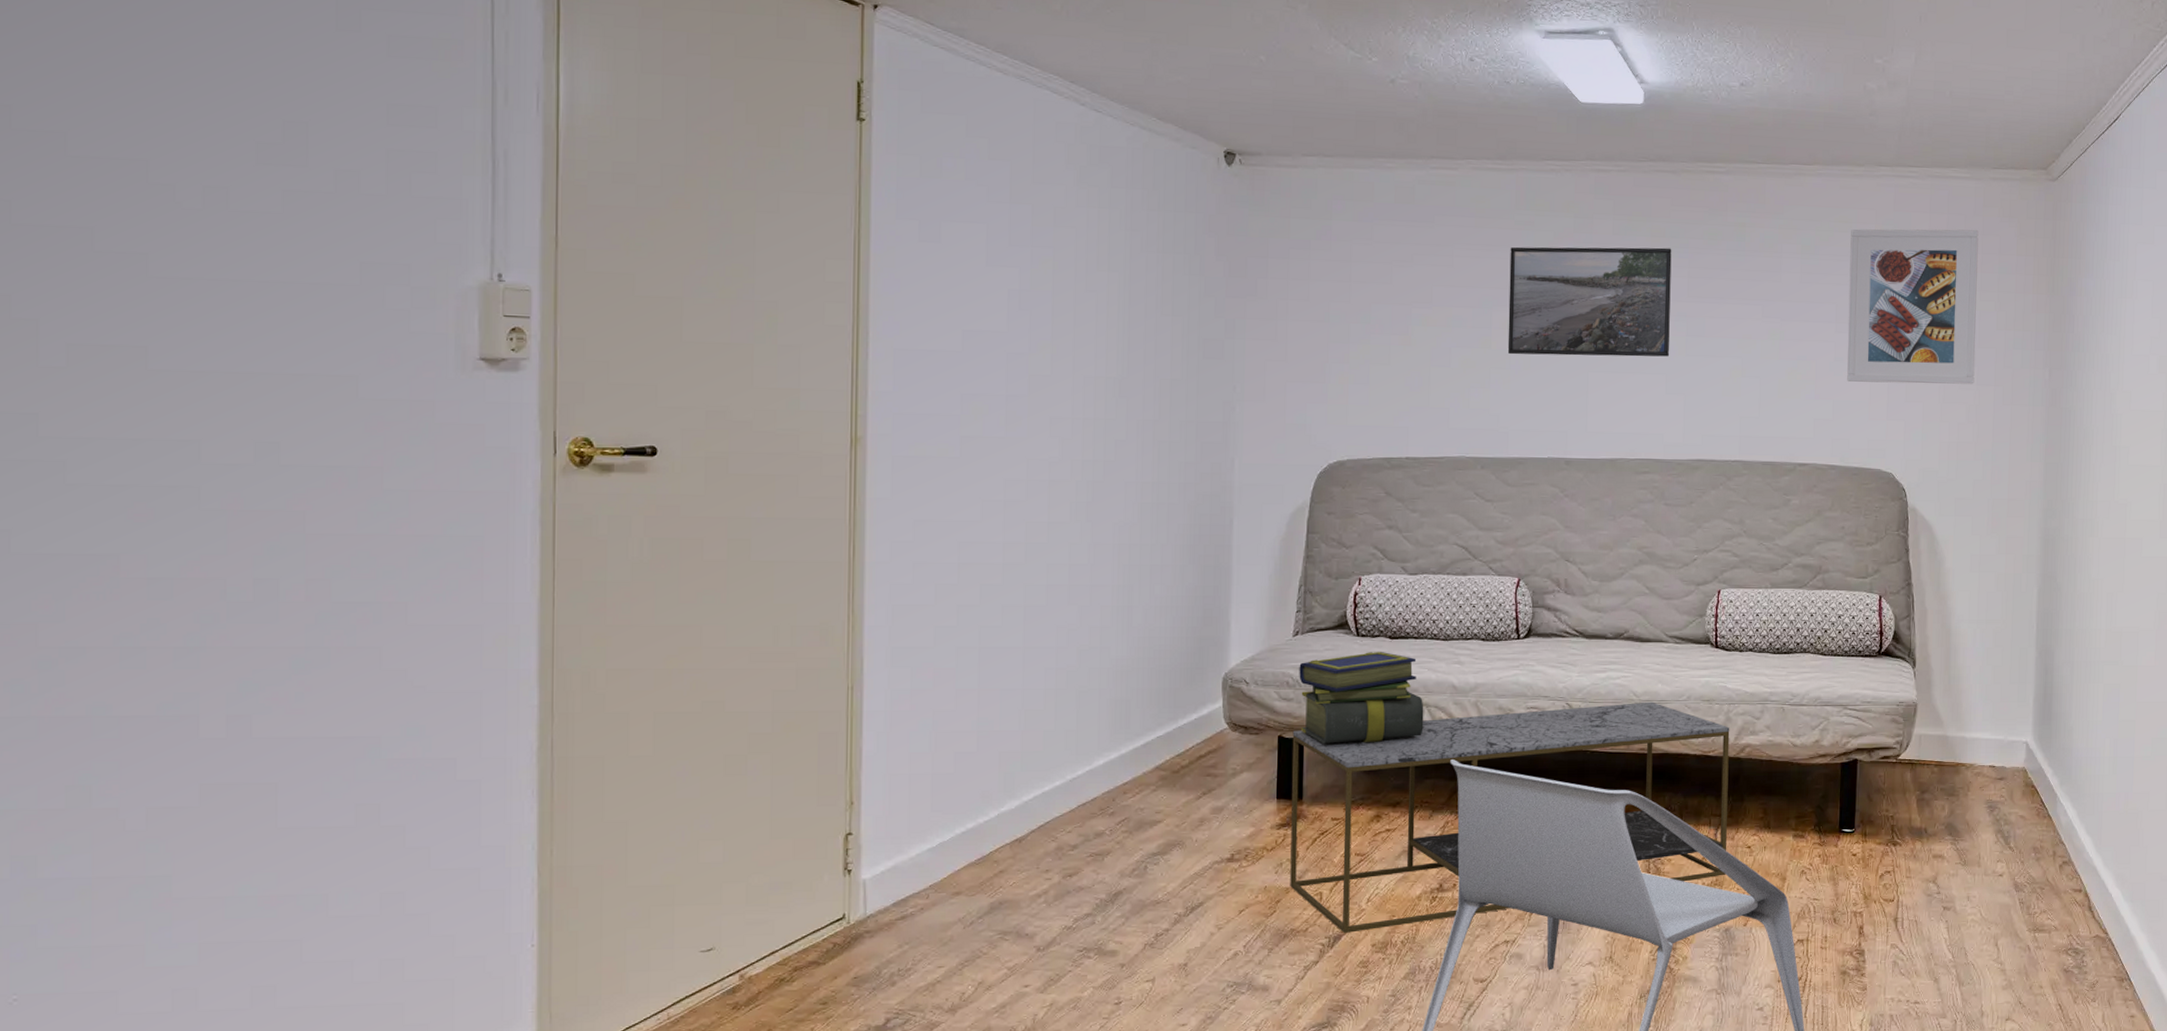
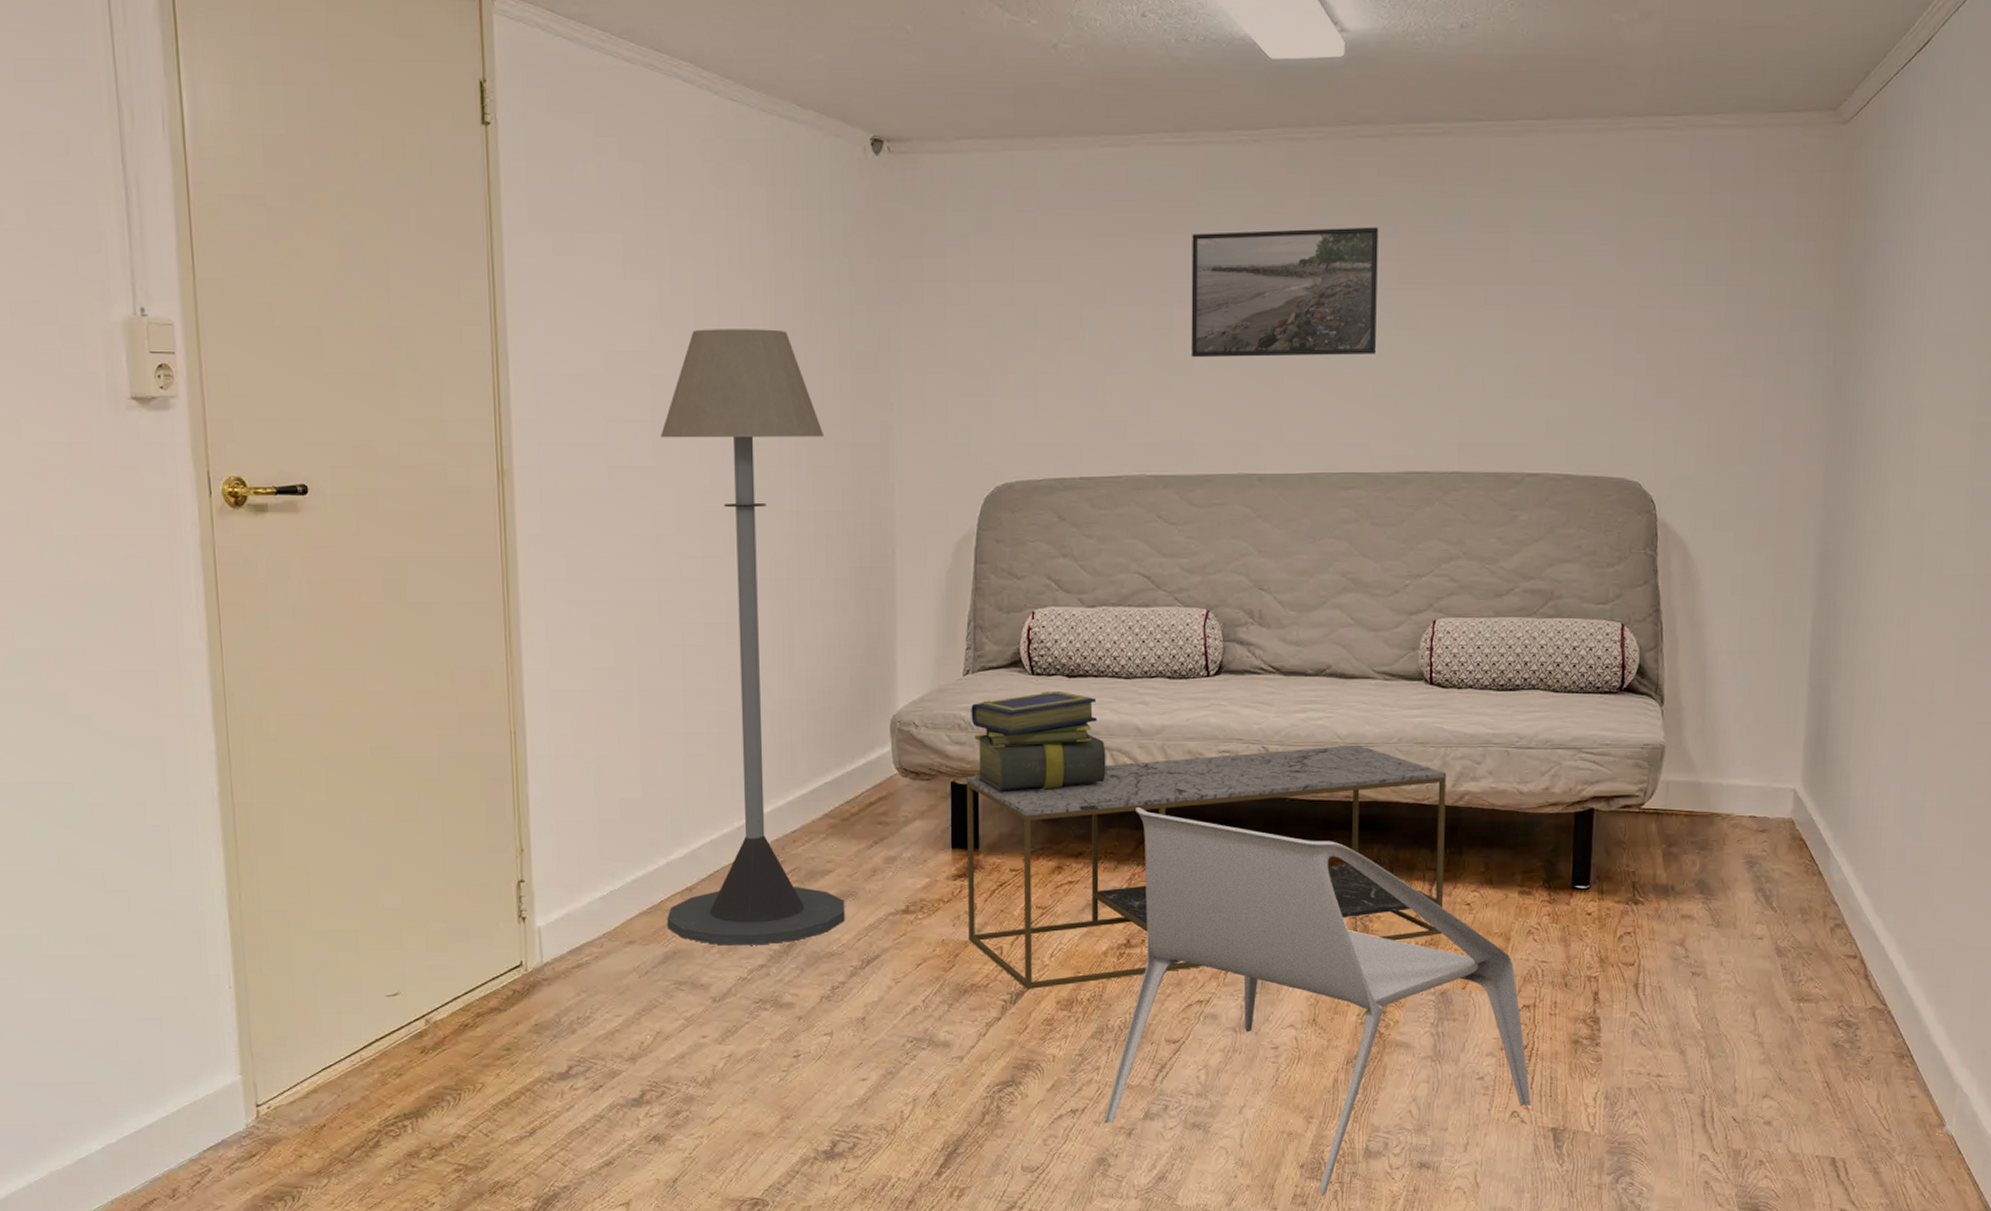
floor lamp: none [995,313,1172,895] -> present [661,329,845,946]
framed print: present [1847,229,1979,384] -> none [1586,188,1749,376]

